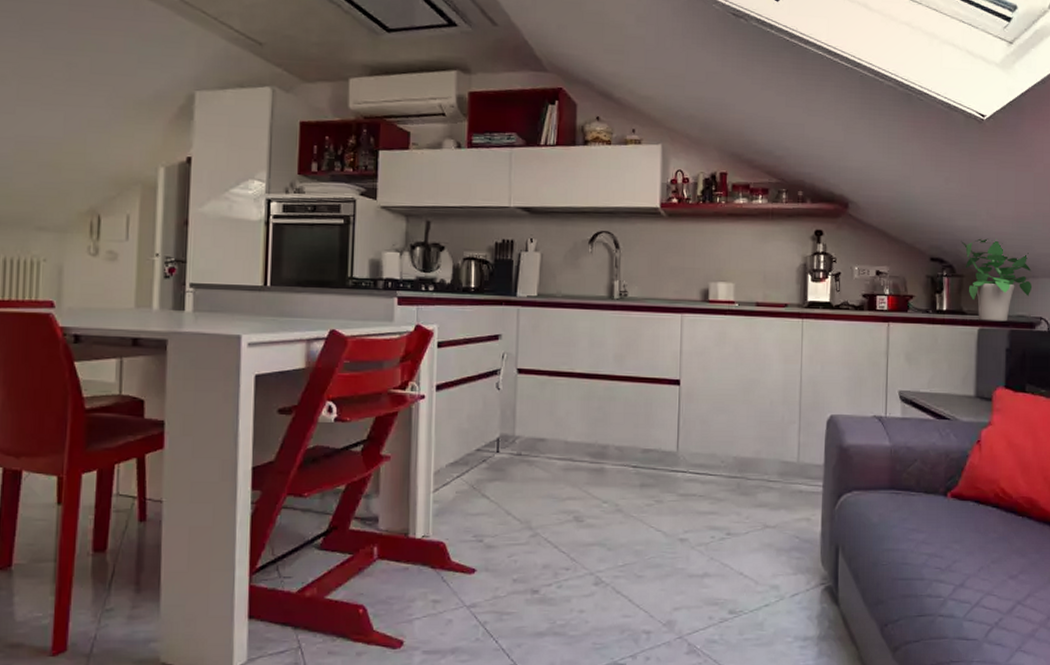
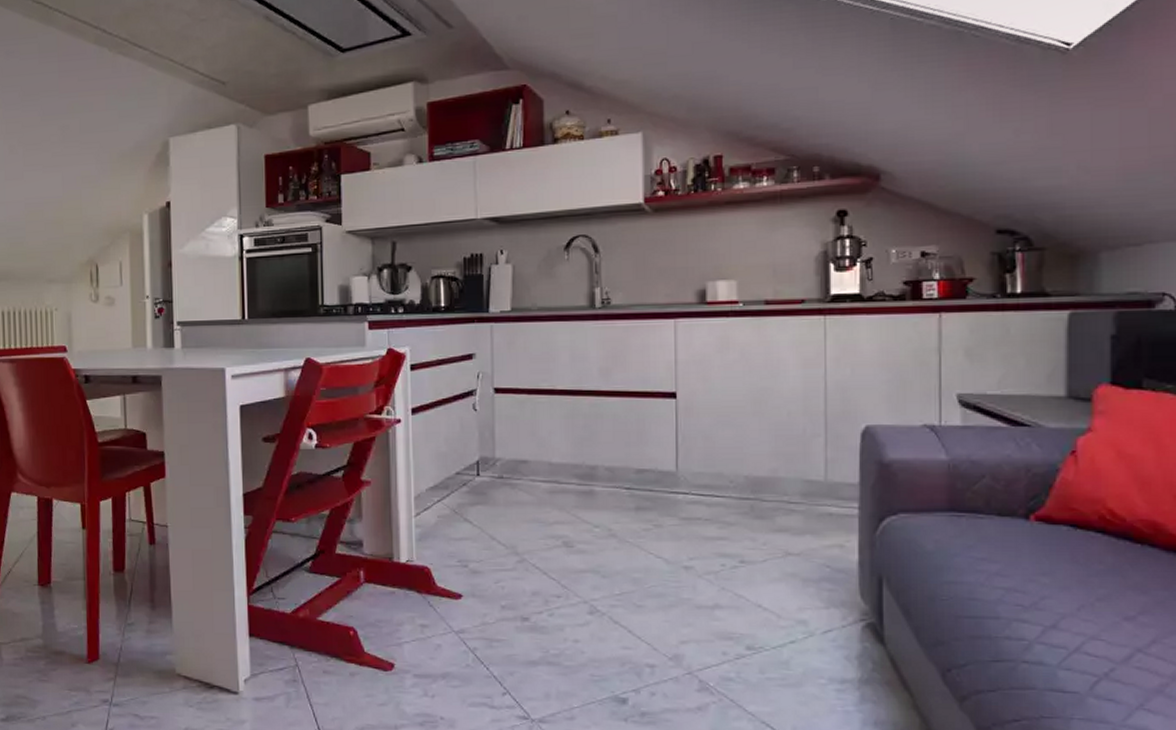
potted plant: present [961,238,1033,322] -> none [1040,198,1150,303]

